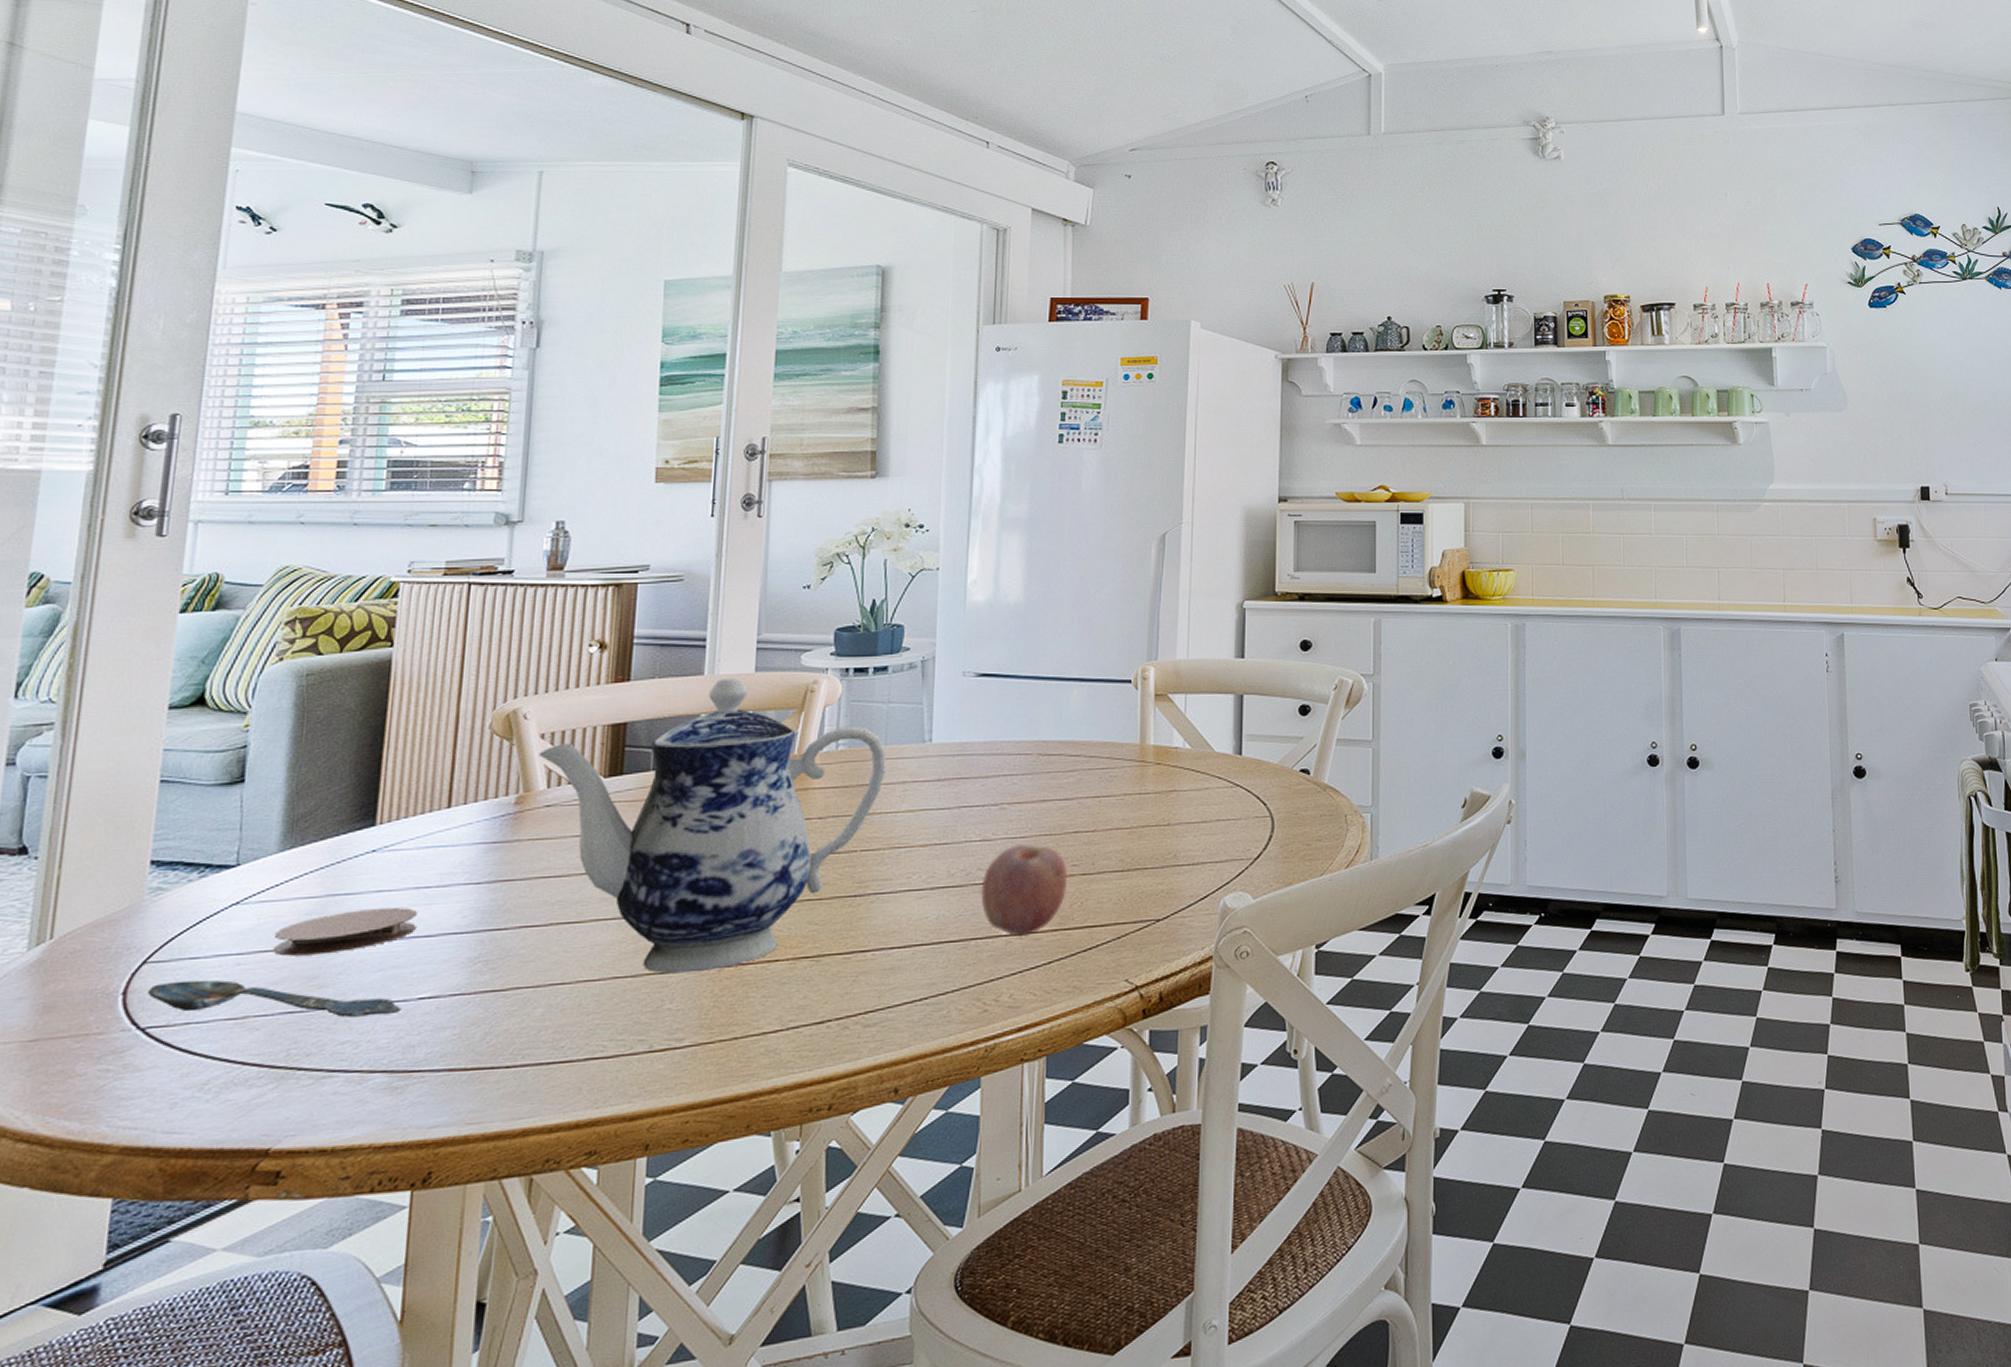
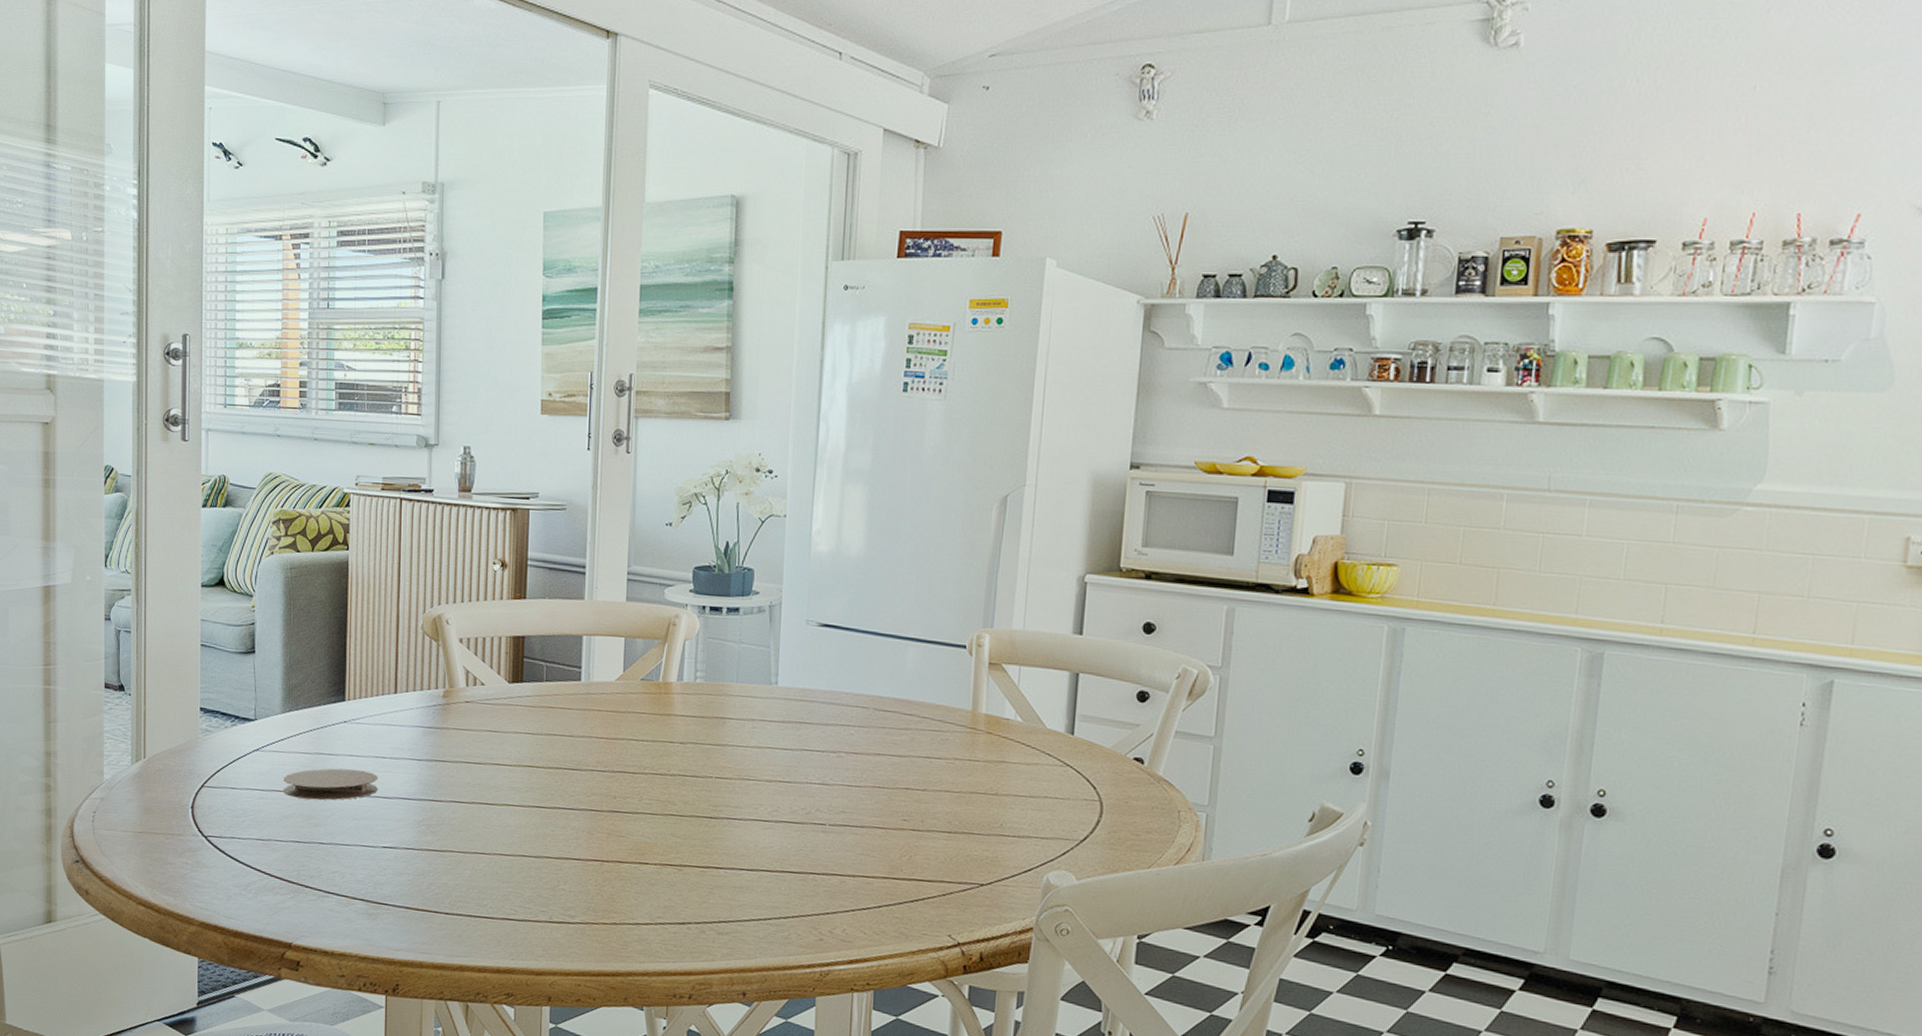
spoon: present [146,979,402,1018] -> none [206,804,371,856]
teapot: present [539,677,887,974] -> none [459,604,738,863]
fruit: present [981,843,1067,937] -> none [819,791,898,880]

